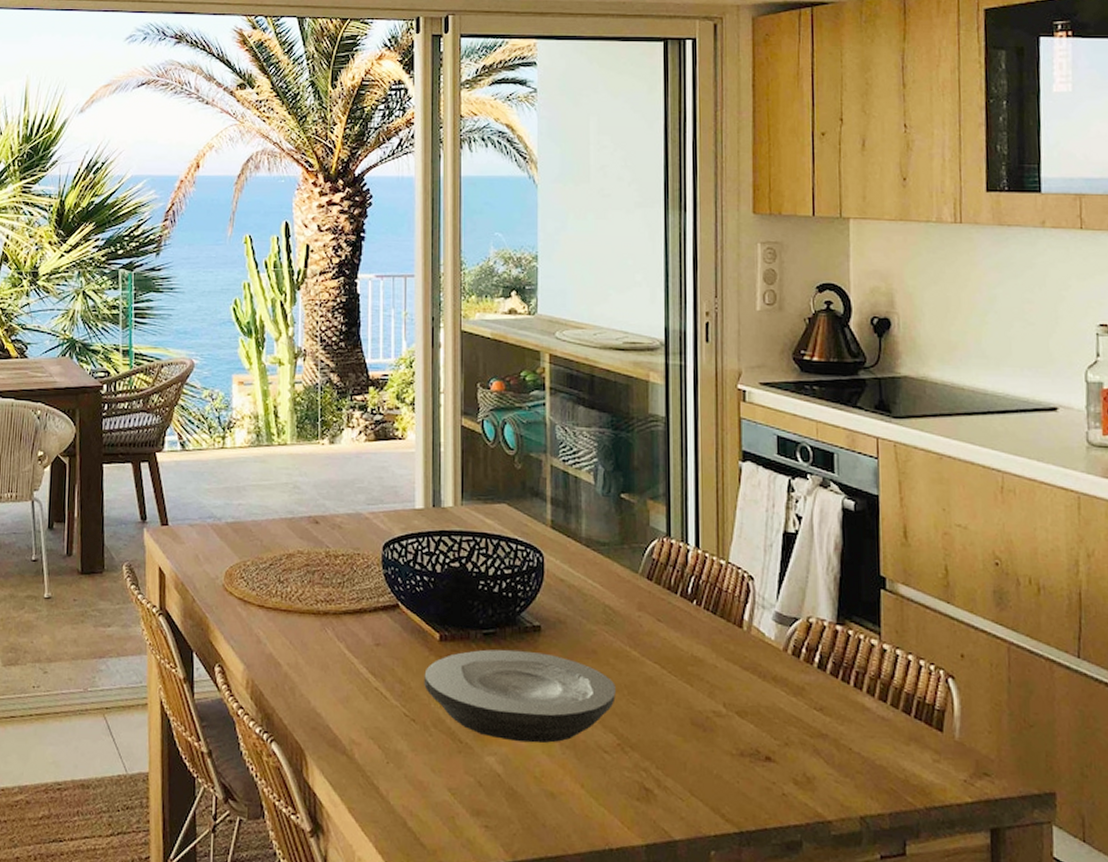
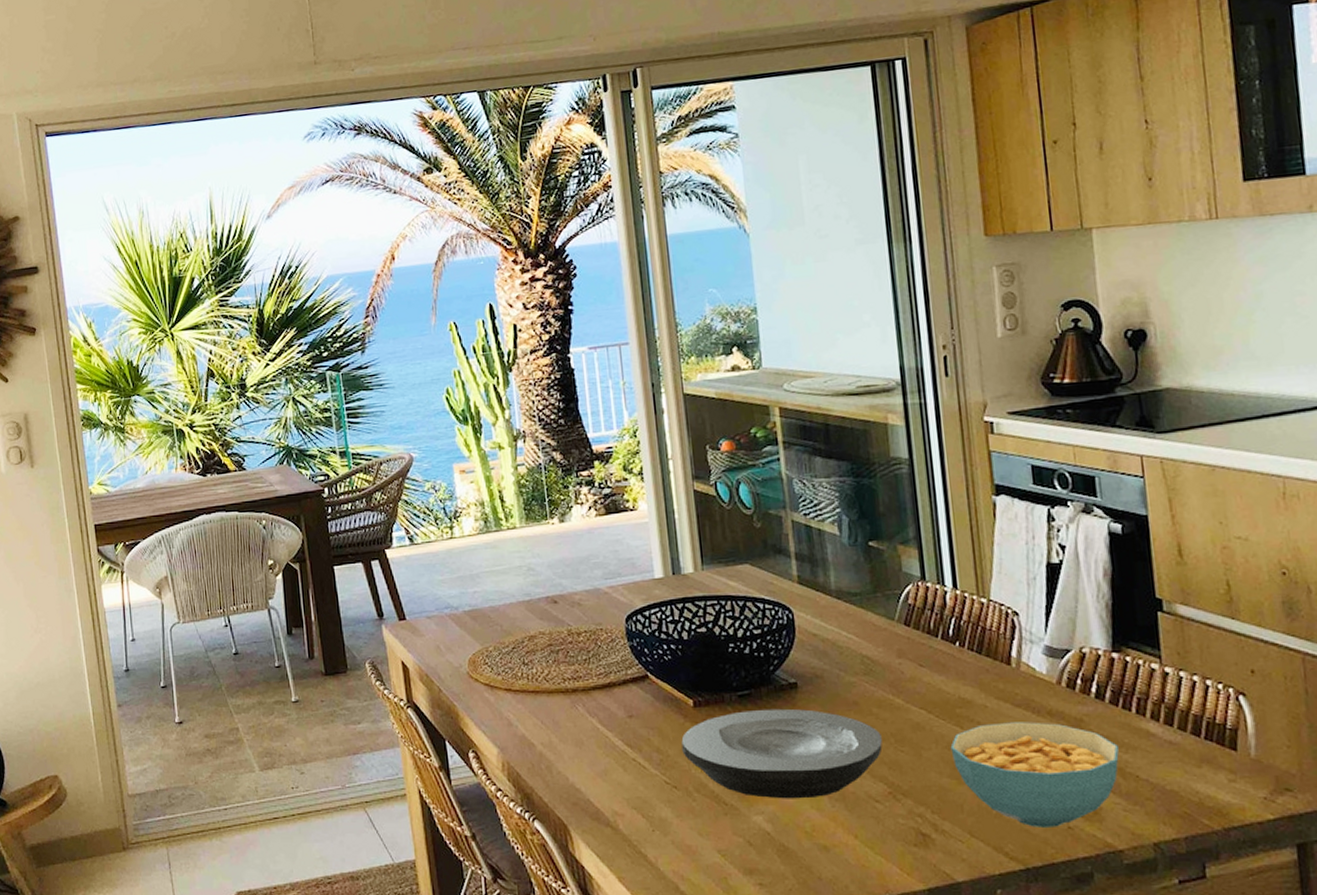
cereal bowl: none [679,684,836,793] -> present [950,722,1120,827]

